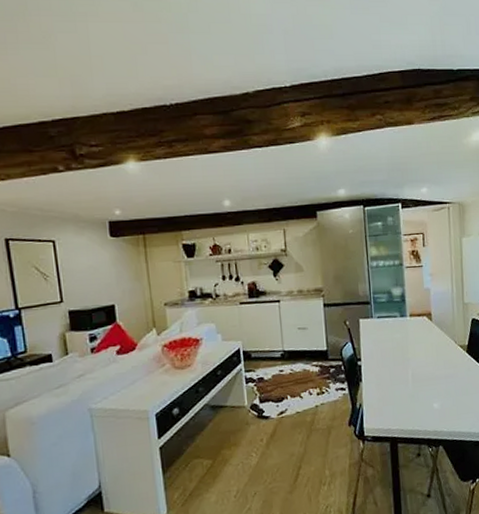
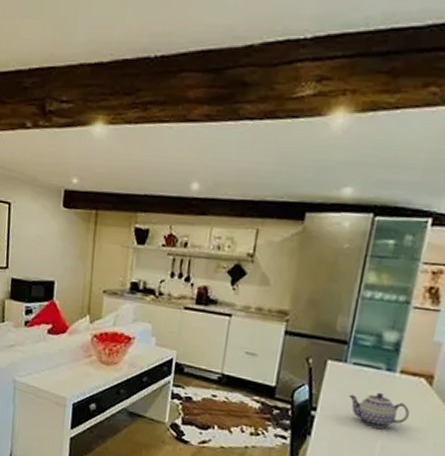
teapot: none [381,334,423,362] -> present [349,392,410,429]

